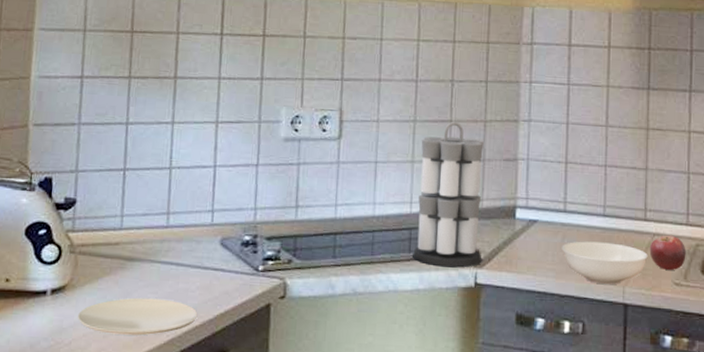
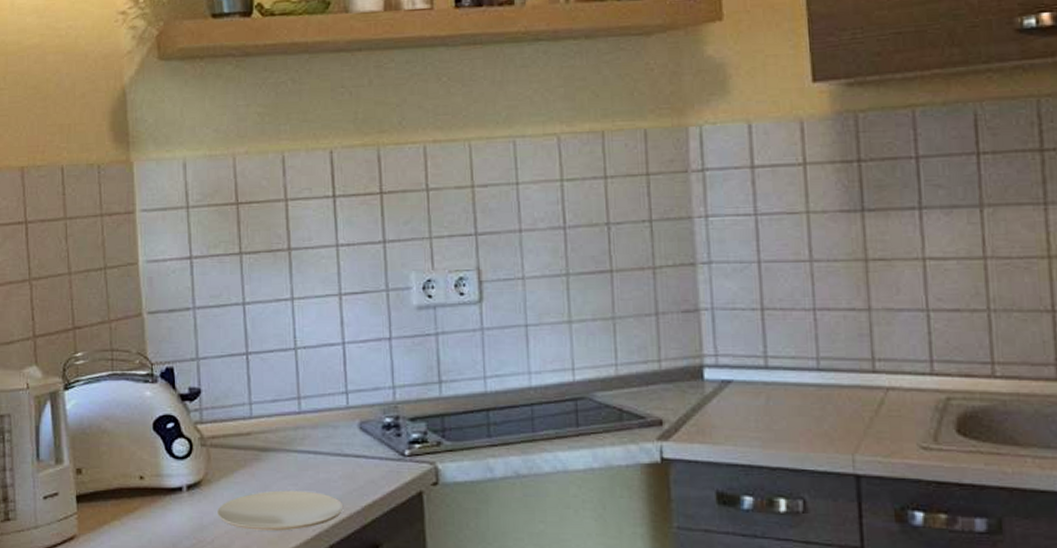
spice rack: present [412,121,484,268] -> none [577,271,667,441]
bowl: present [562,241,648,285] -> none [766,402,882,453]
fruit: present [649,235,686,270] -> none [882,388,934,431]

